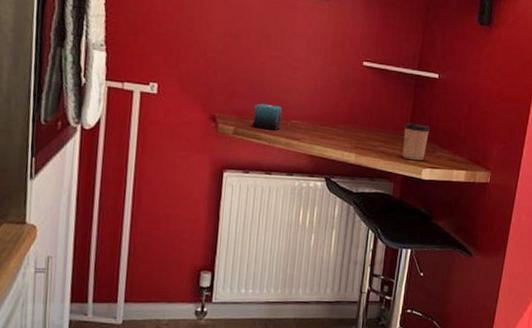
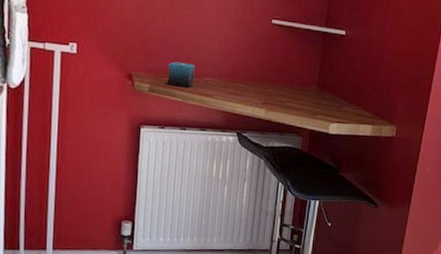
cup: present [402,123,430,161] -> none [310,79,337,116]

